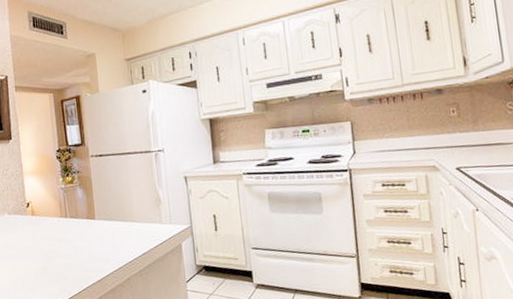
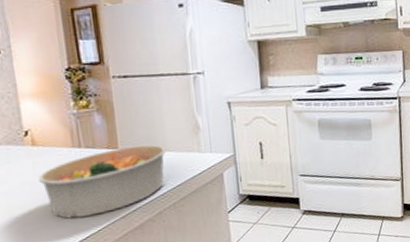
bowl: none [36,216,134,280] -> present [39,145,167,219]

